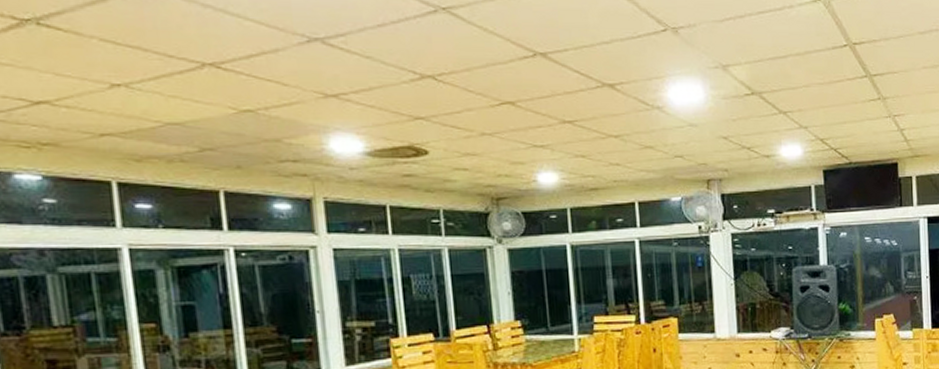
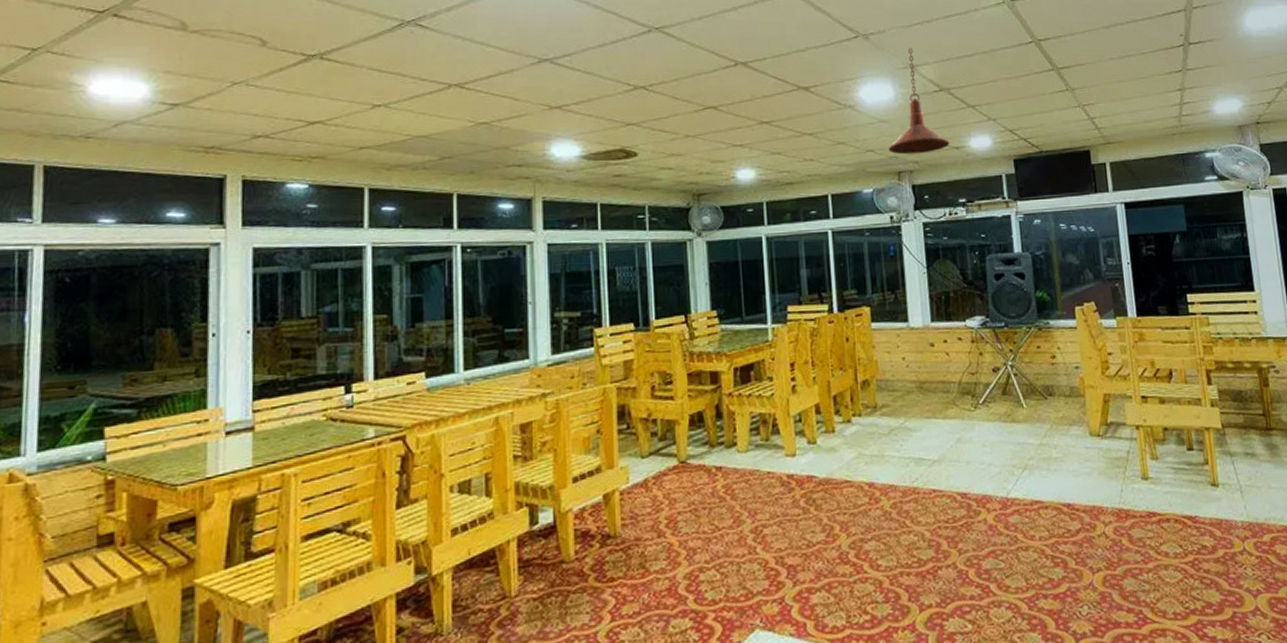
pendant light: none [697,45,761,162] -> present [888,48,950,155]

